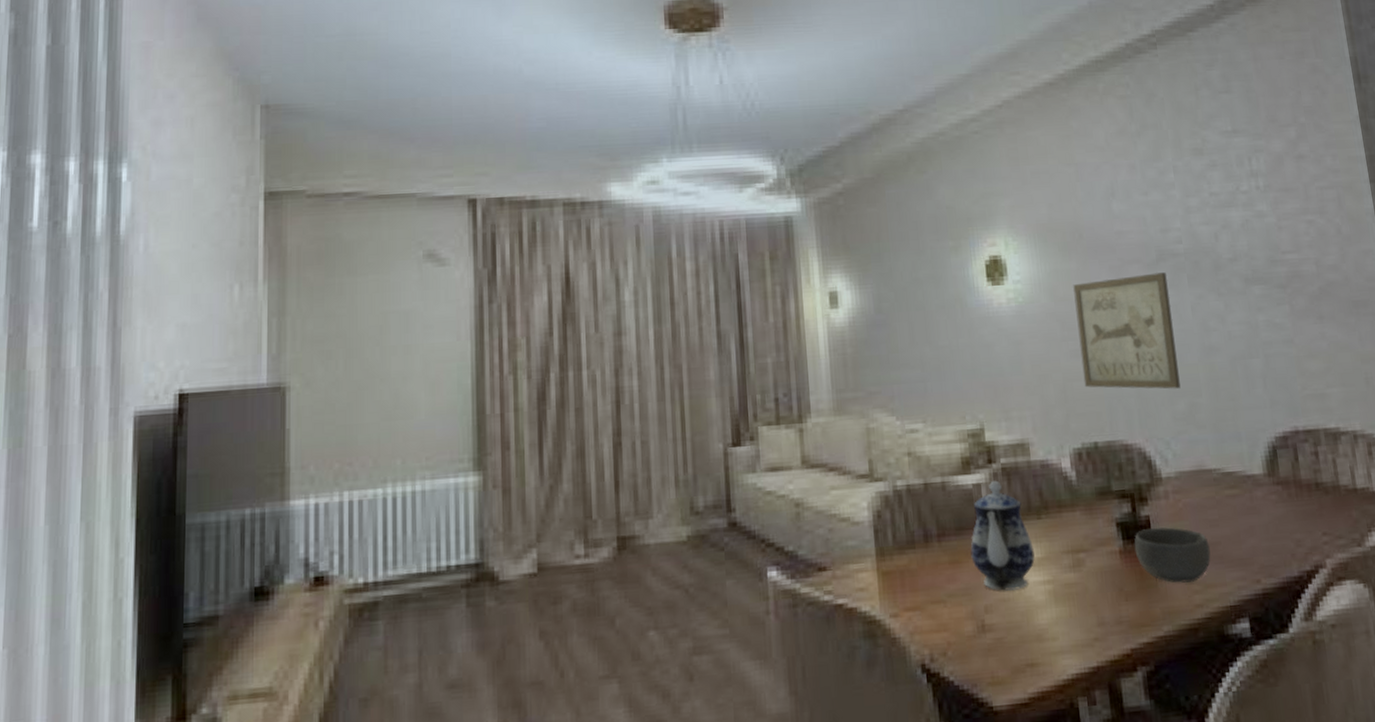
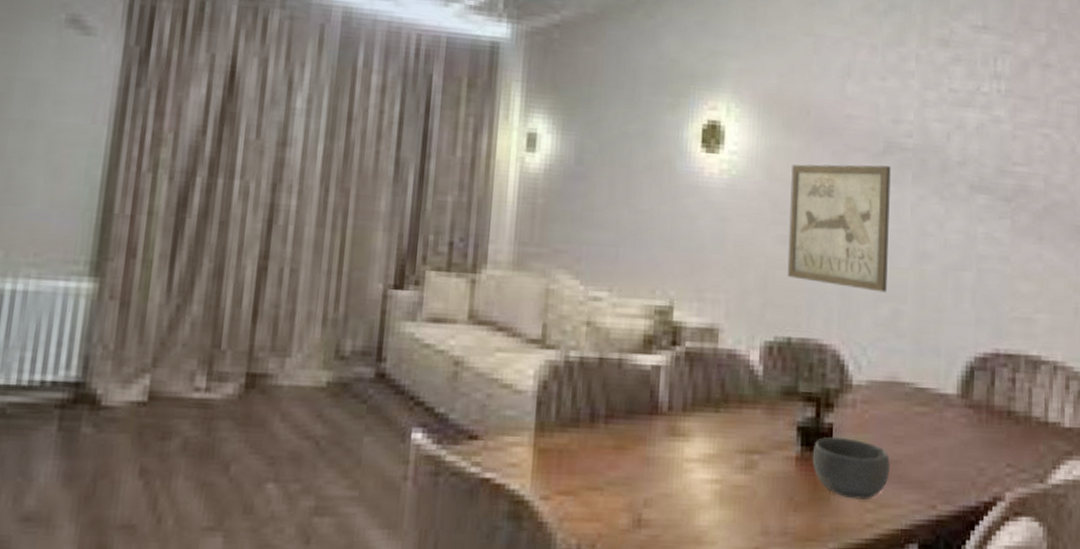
teapot: present [970,480,1035,591] -> none [638,364,706,486]

